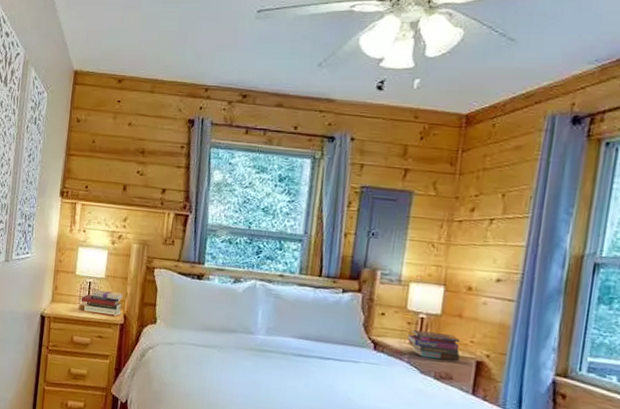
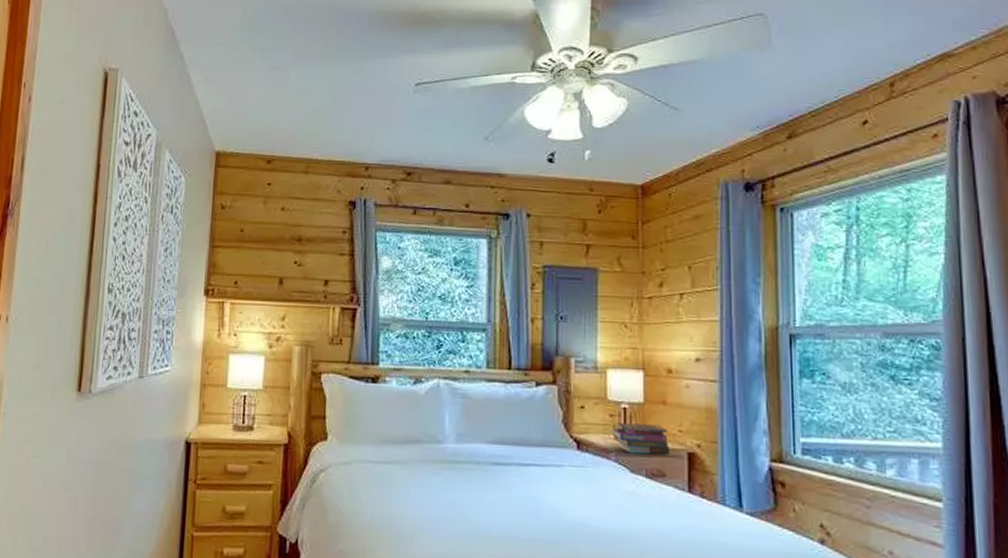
books: present [81,289,123,317] -> none [234,403,285,437]

